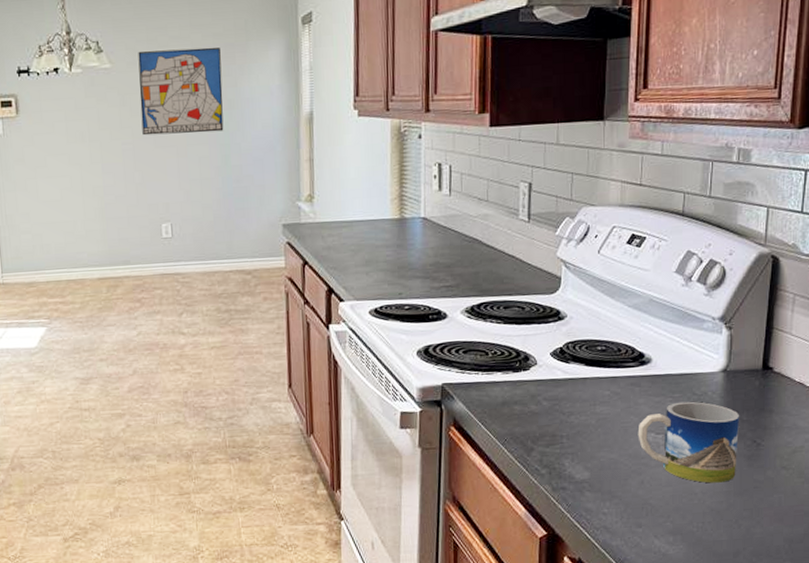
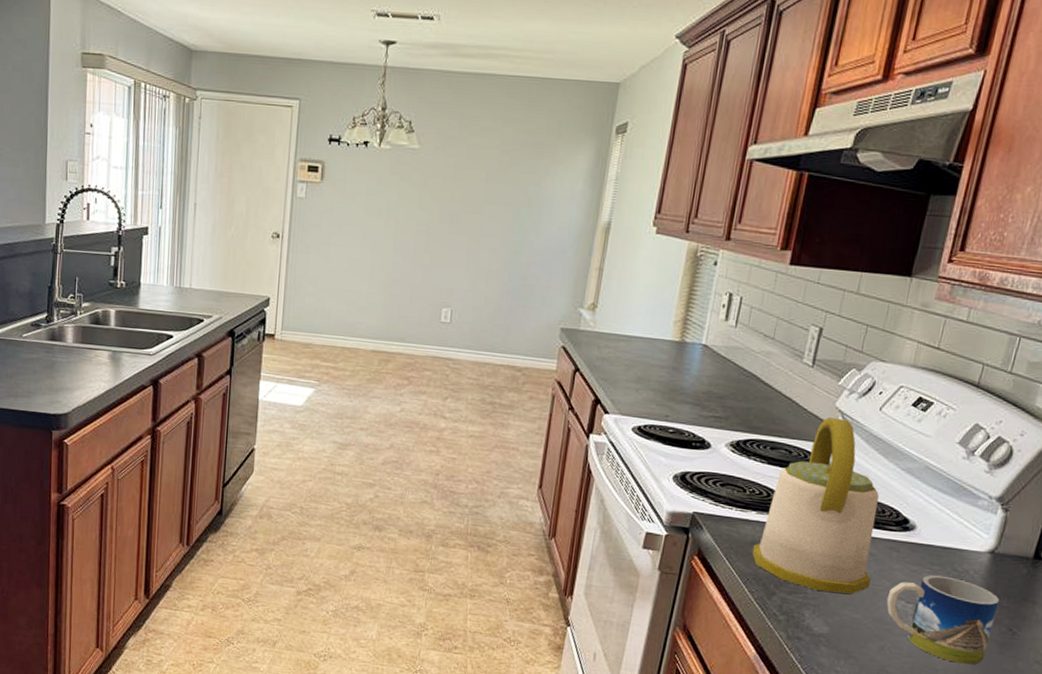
wall art: present [138,47,224,136] -> none [439,138,529,228]
kettle: none [504,267,619,438] -> present [752,417,879,594]

